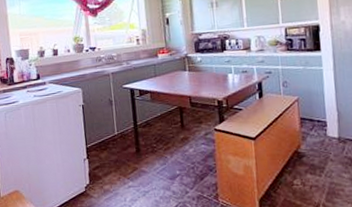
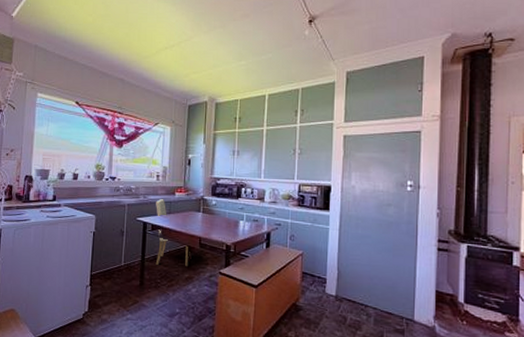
dining chair: none [140,62,183,130] -> present [155,198,190,266]

